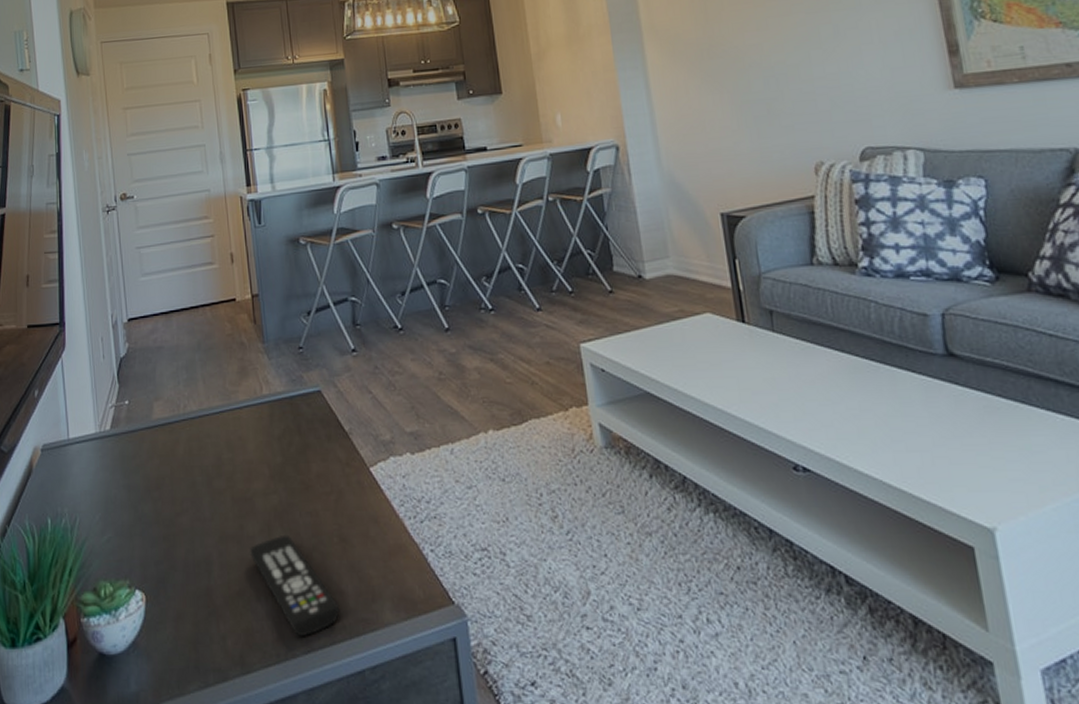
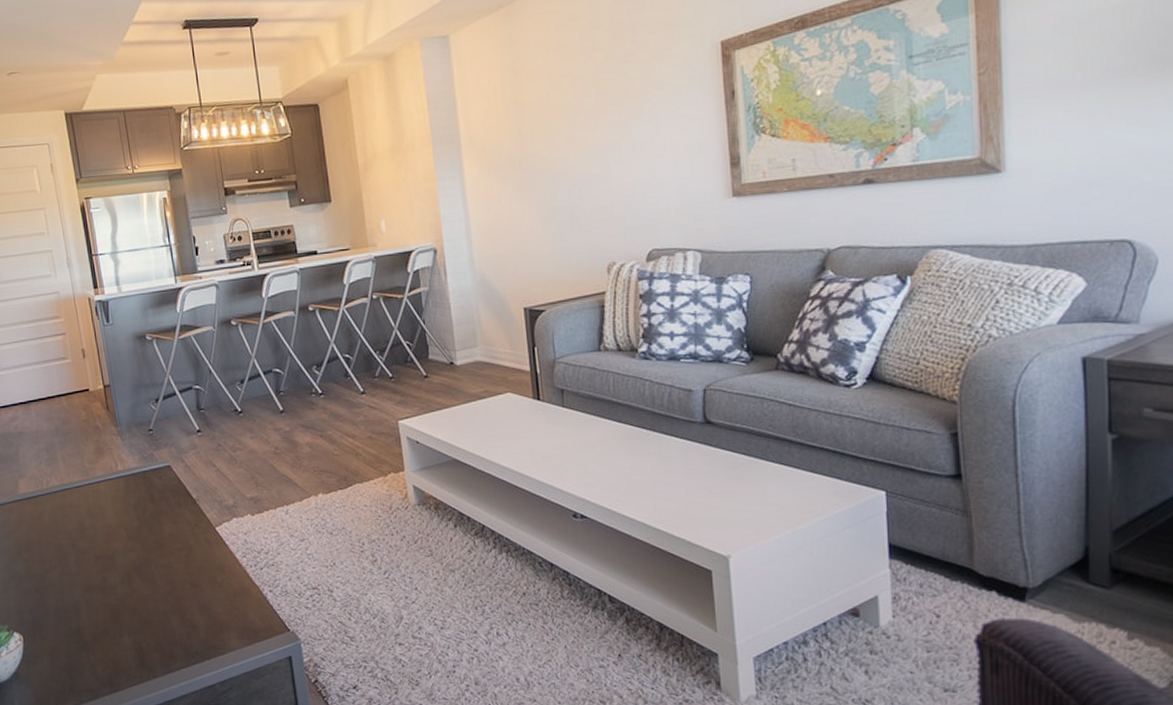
remote control: present [250,534,340,636] -> none [113,583,193,661]

